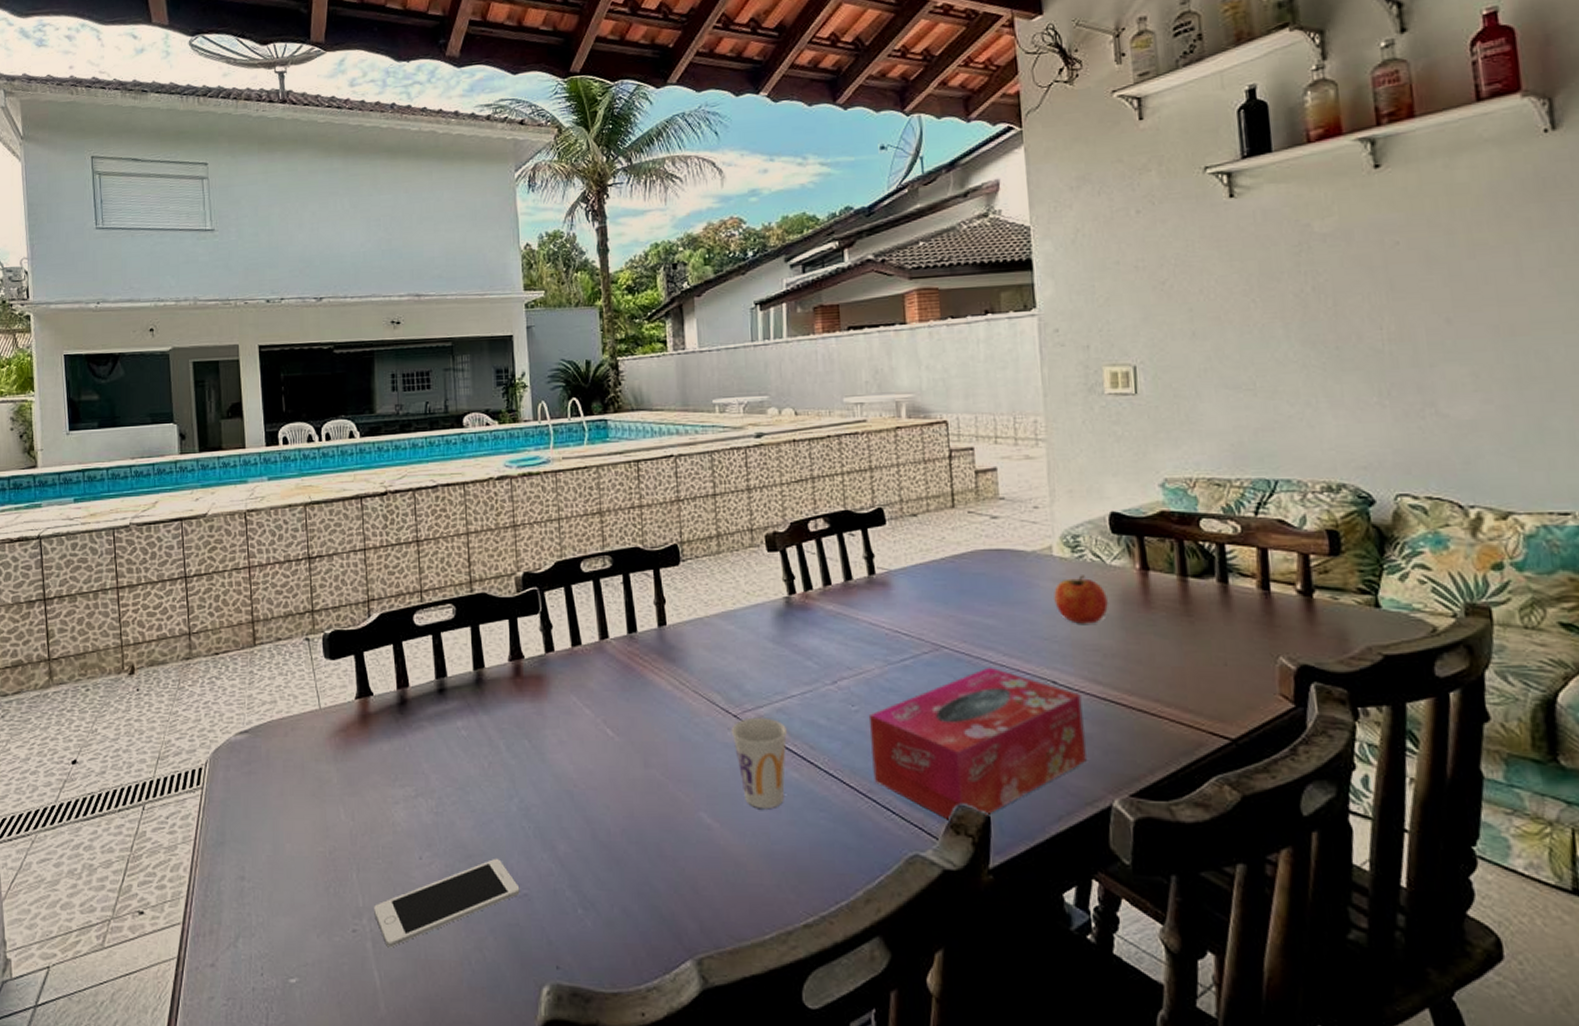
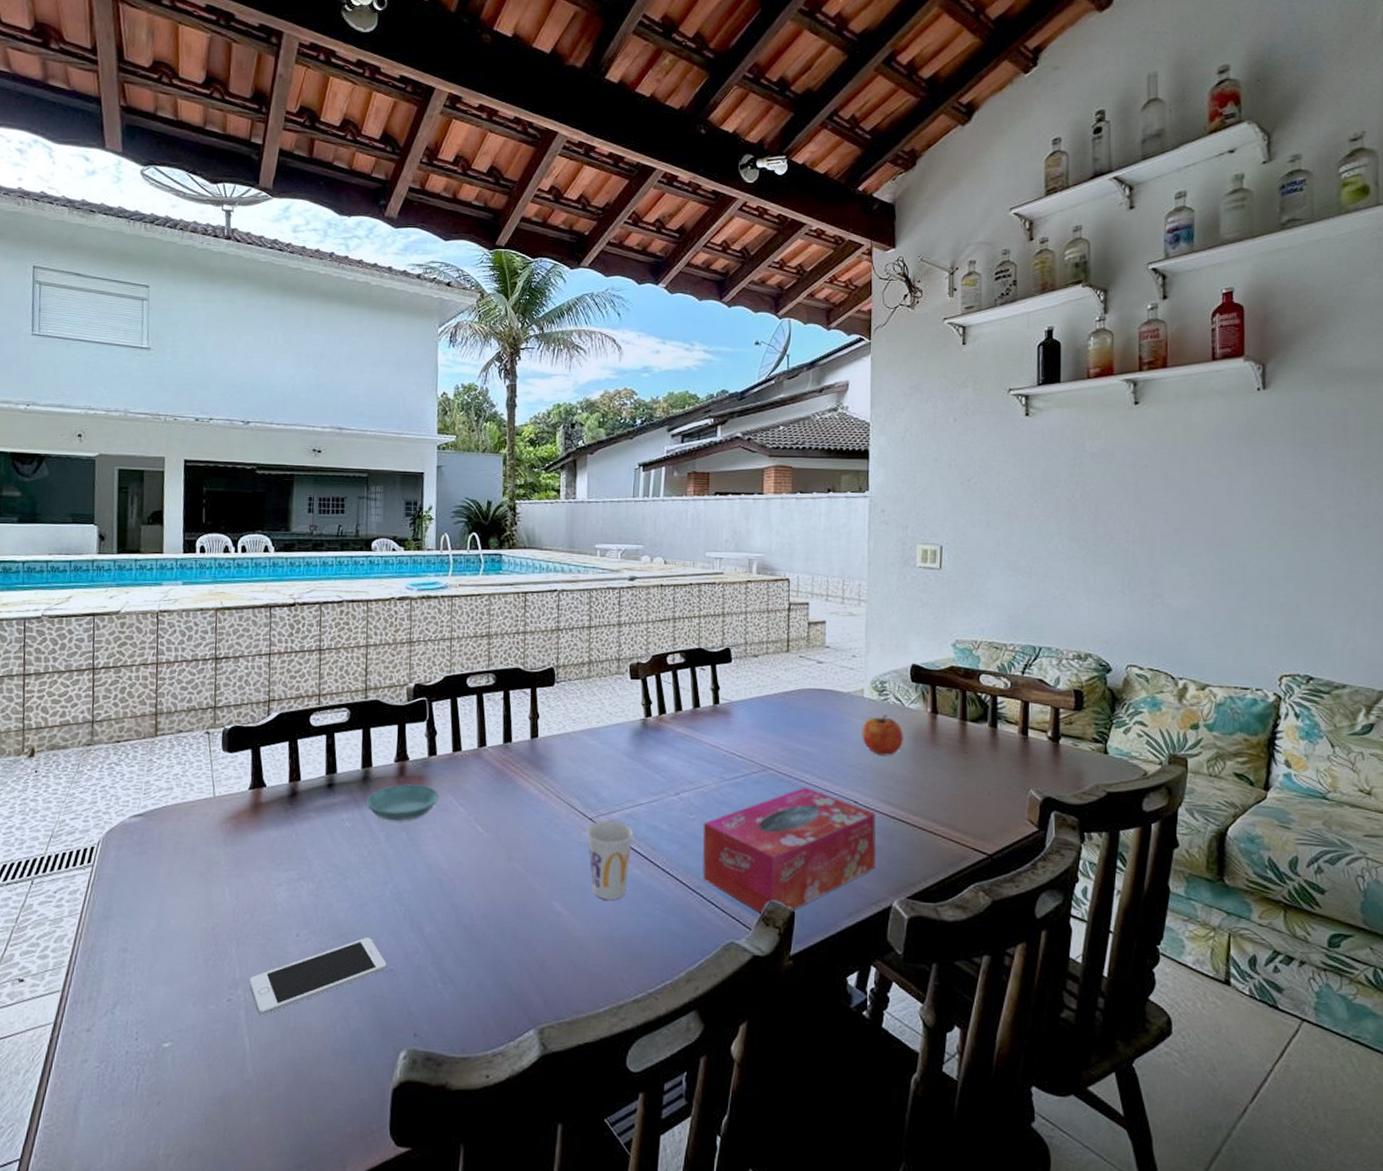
saucer: none [482,685,562,728] -> present [366,784,440,822]

